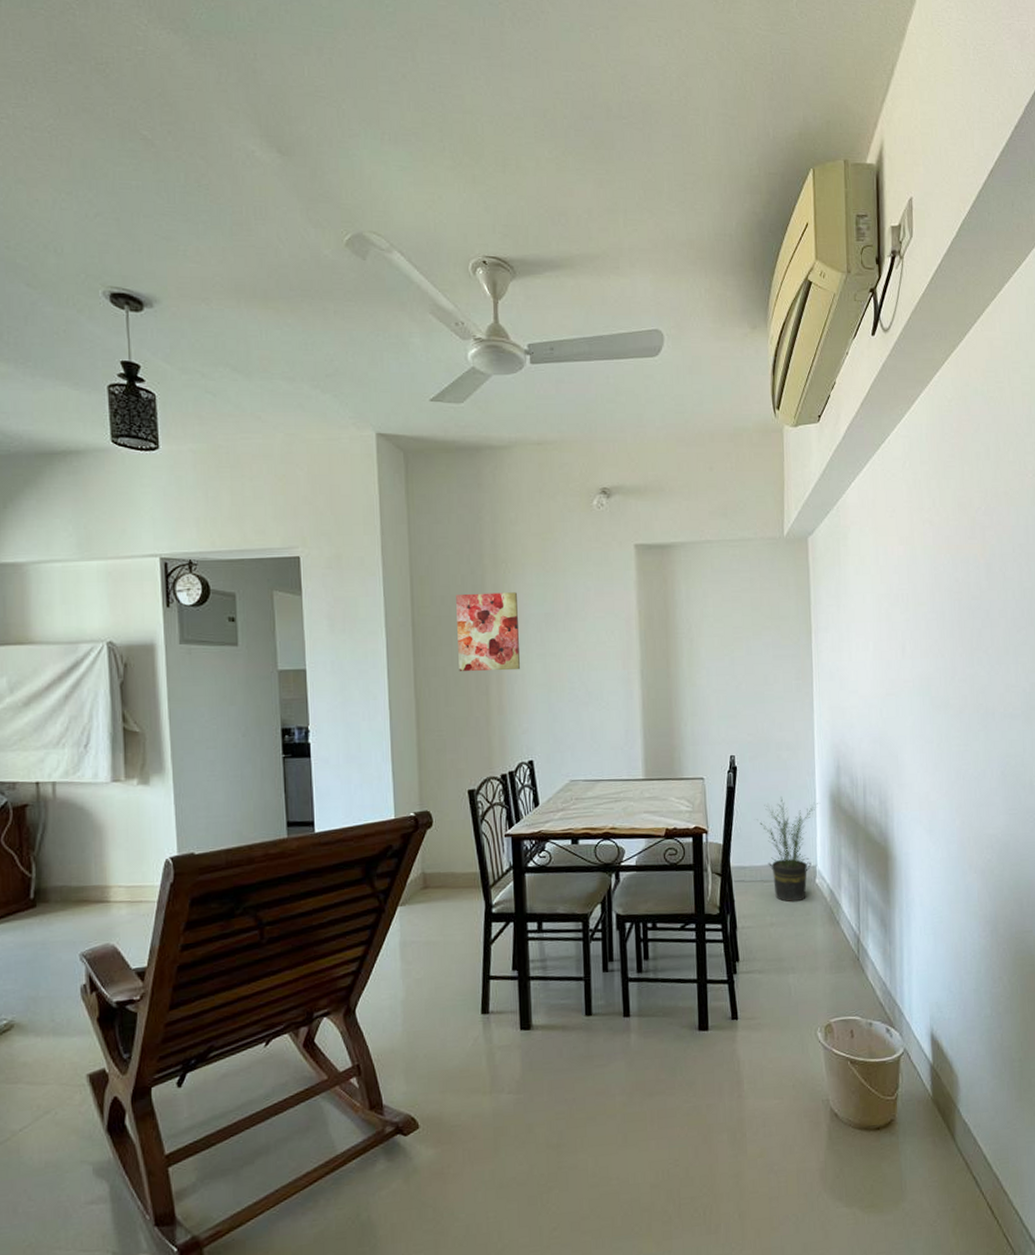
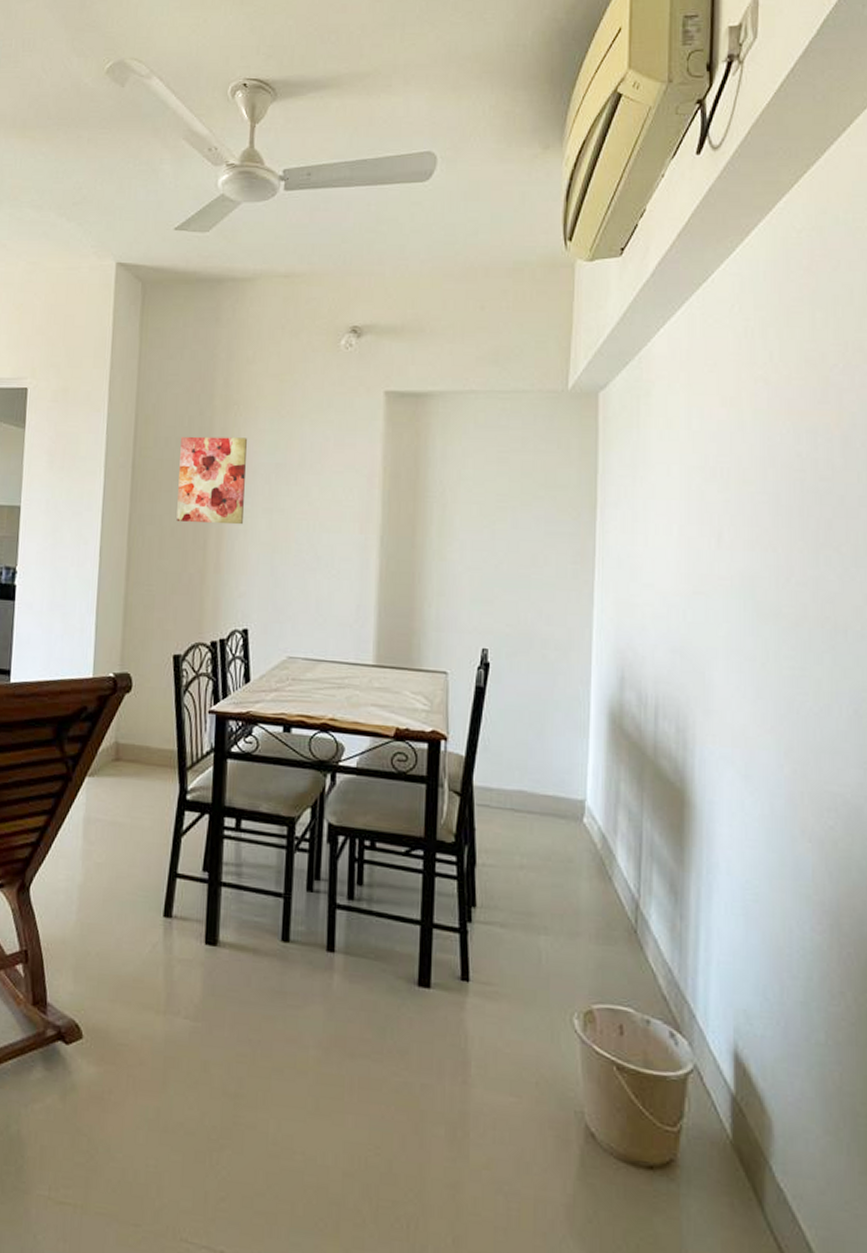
potted plant: present [756,797,818,902] -> none [510,707,593,843]

